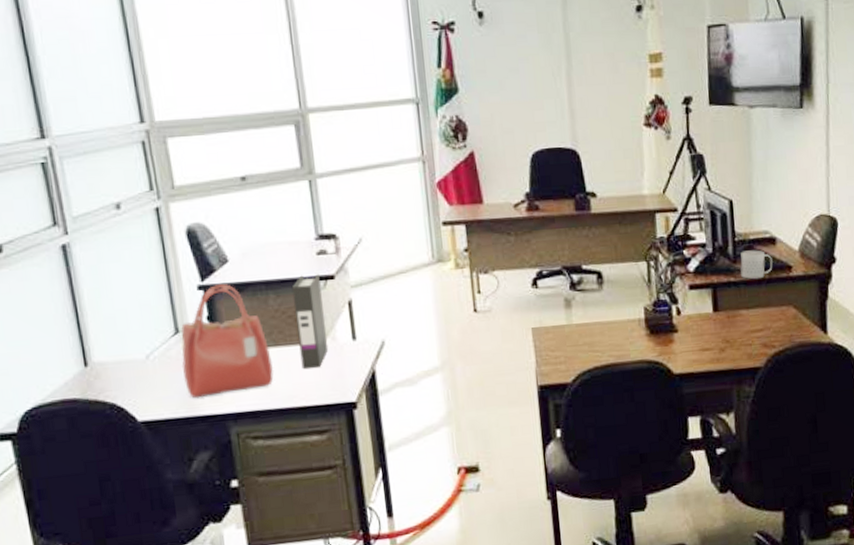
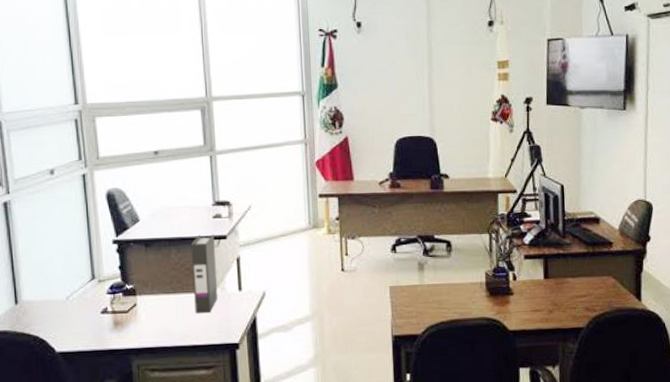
handbag: present [180,283,274,398] -> none [95,239,172,335]
mug: present [740,250,773,280] -> none [568,227,596,253]

